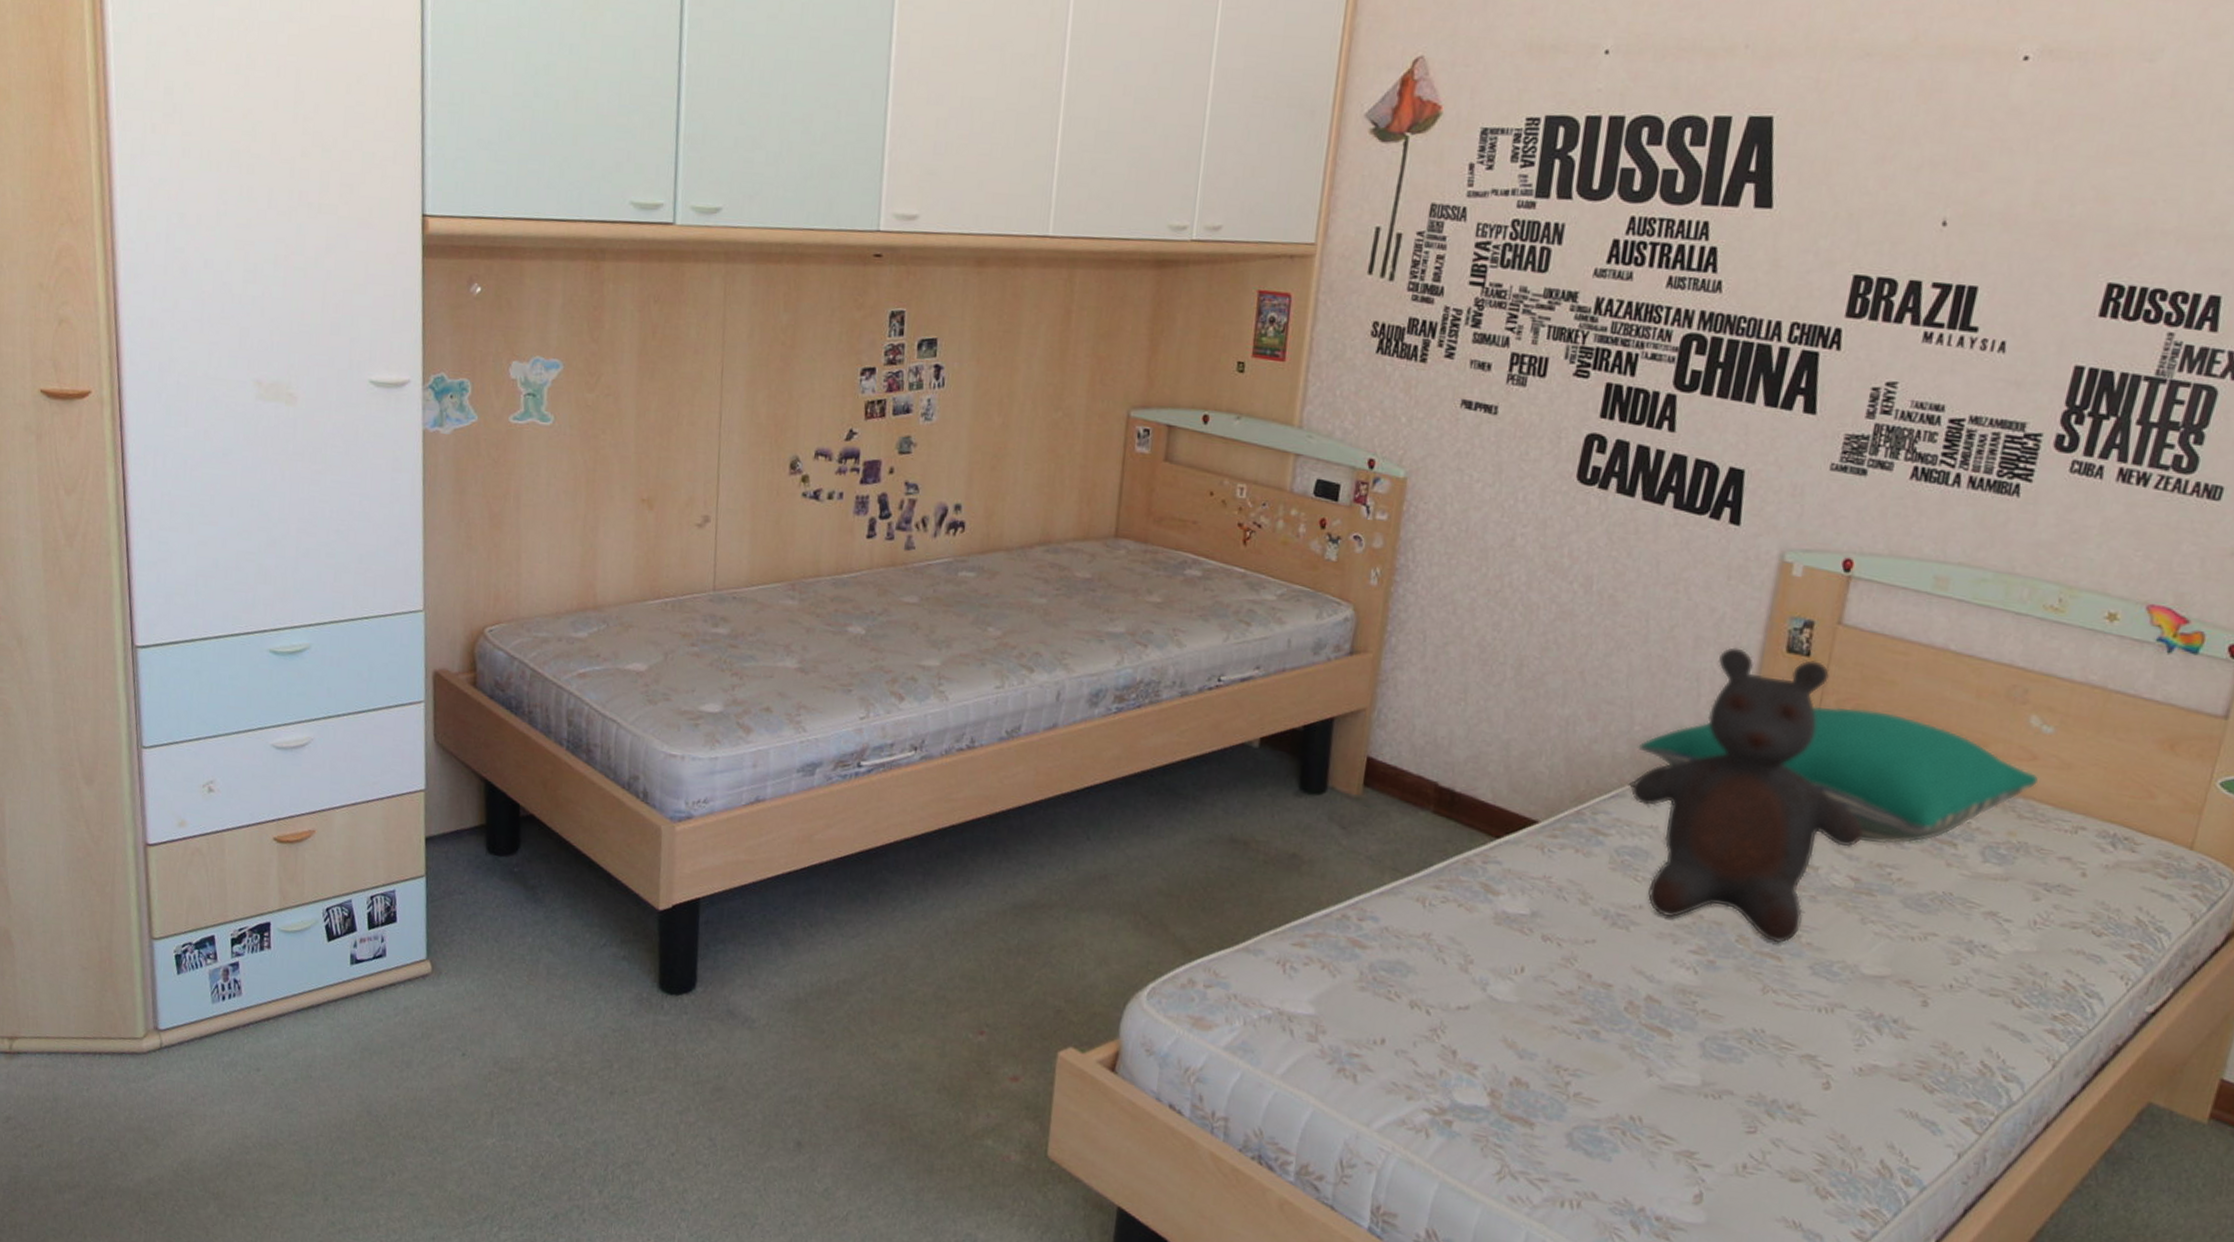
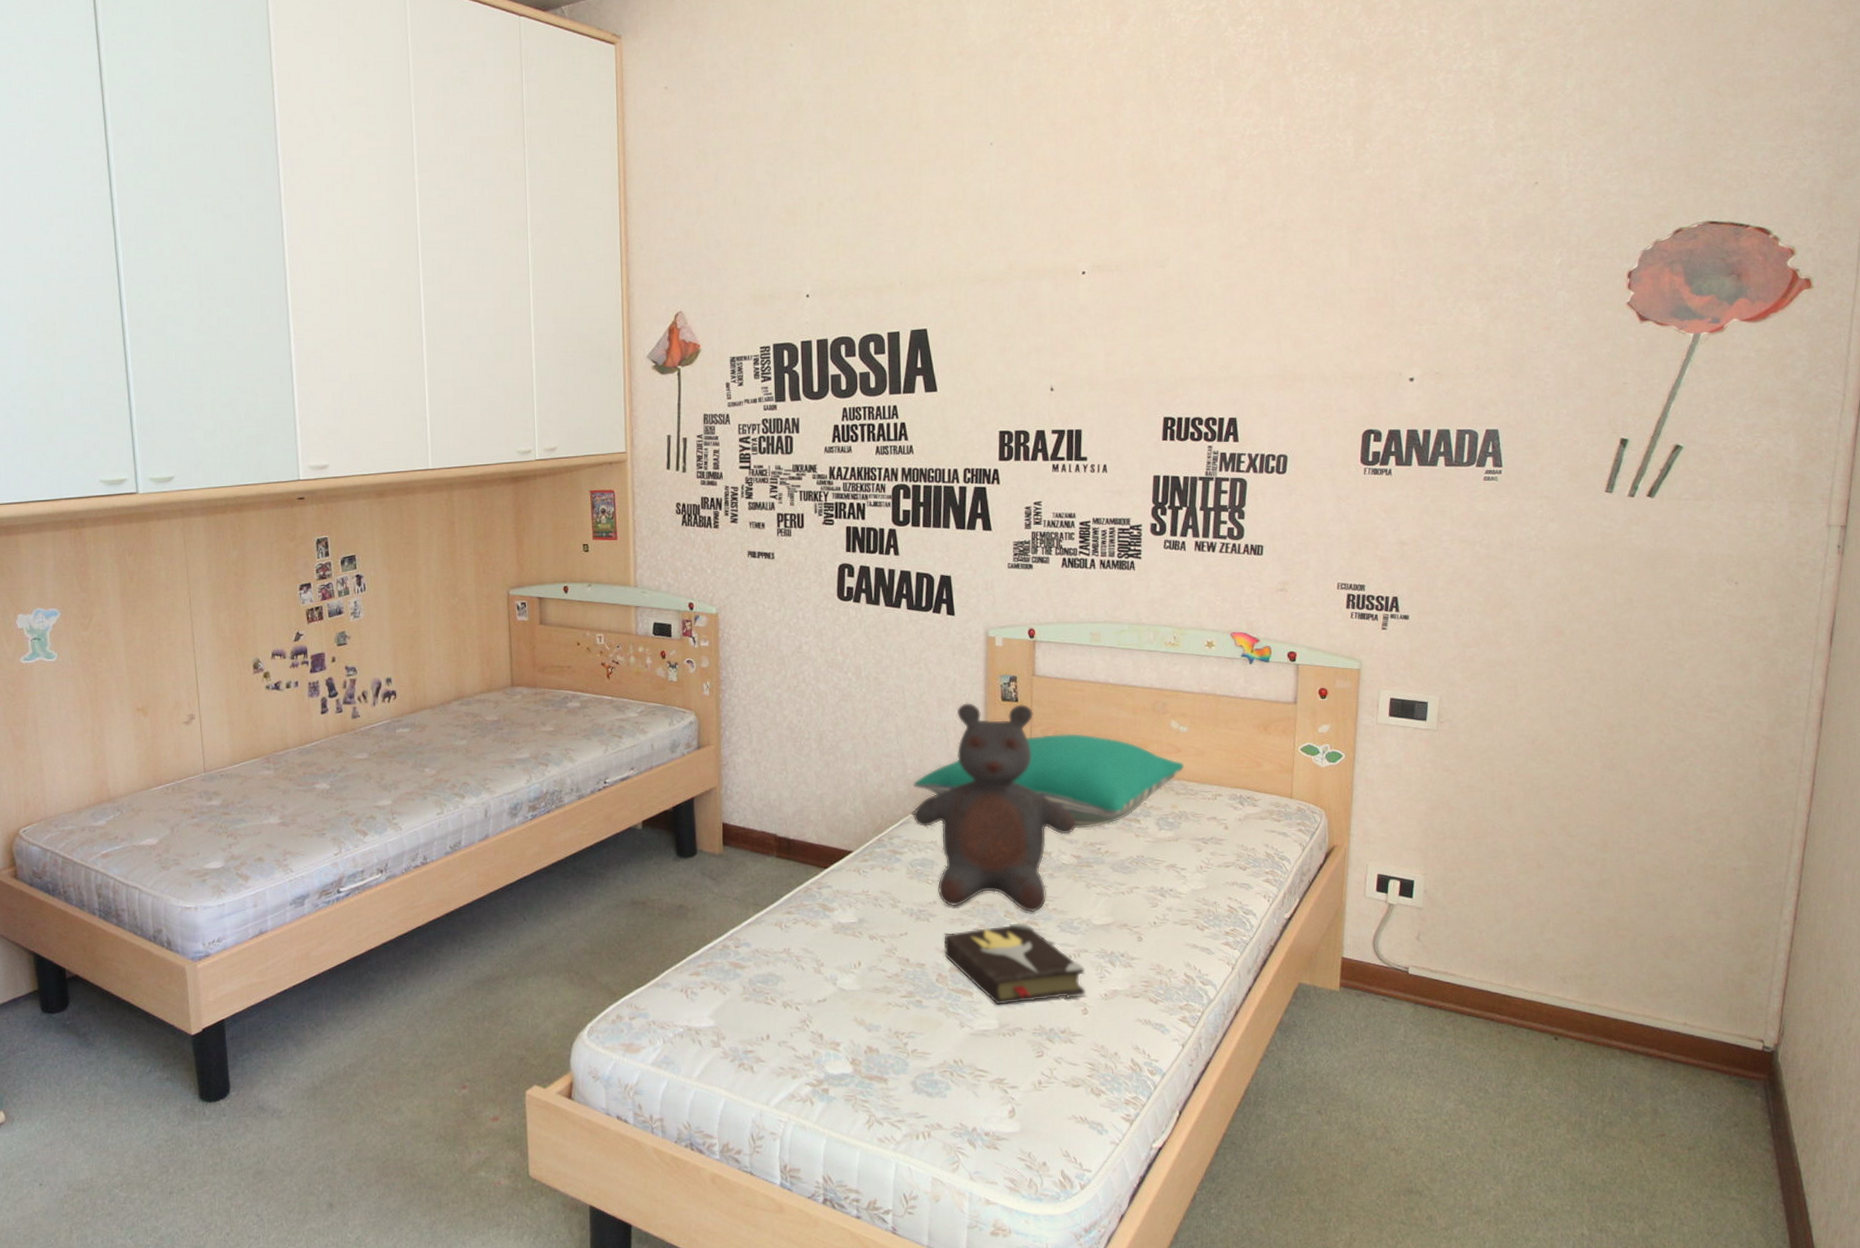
hardback book: none [1642,950,1837,1067] -> present [944,922,1085,1005]

